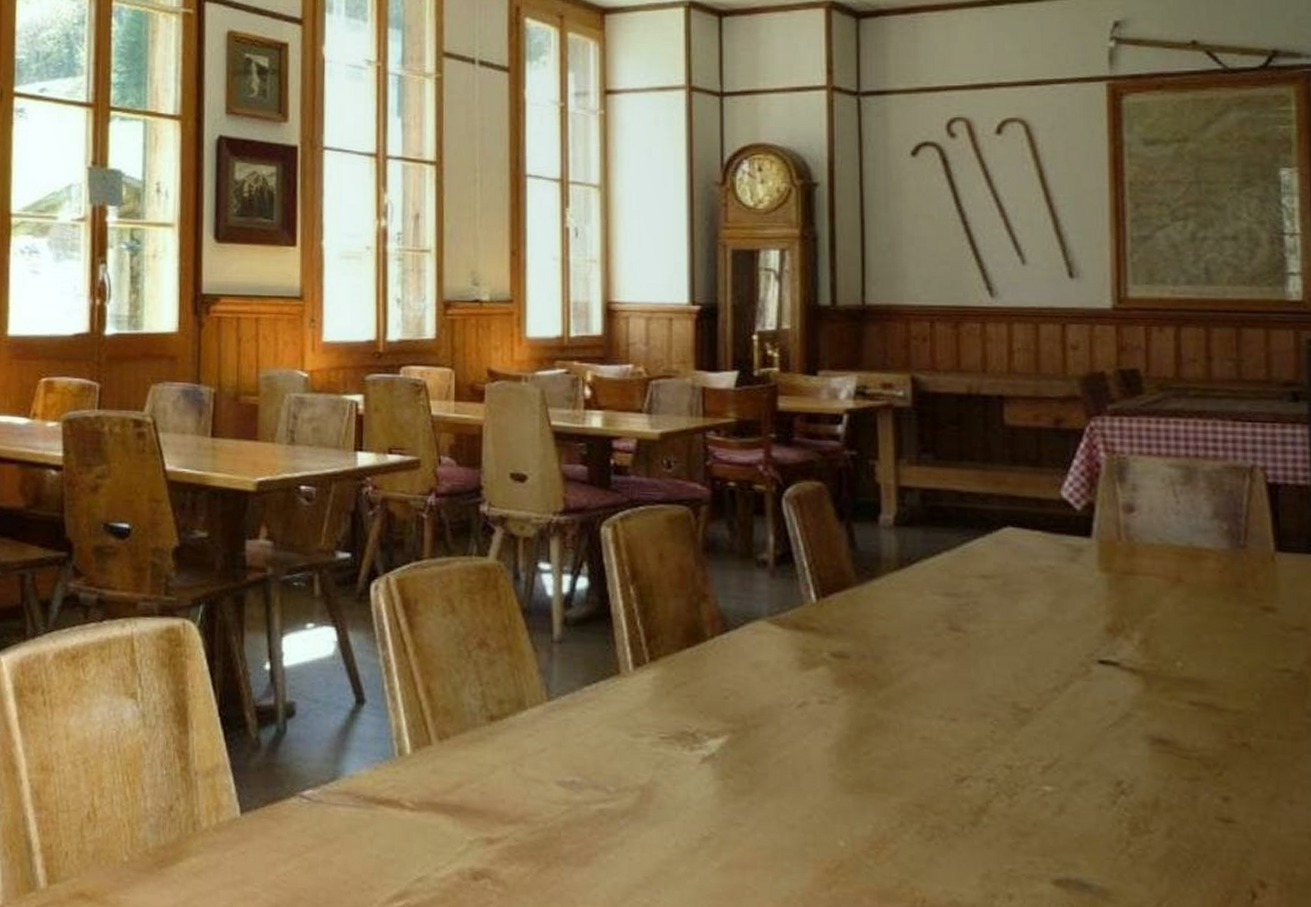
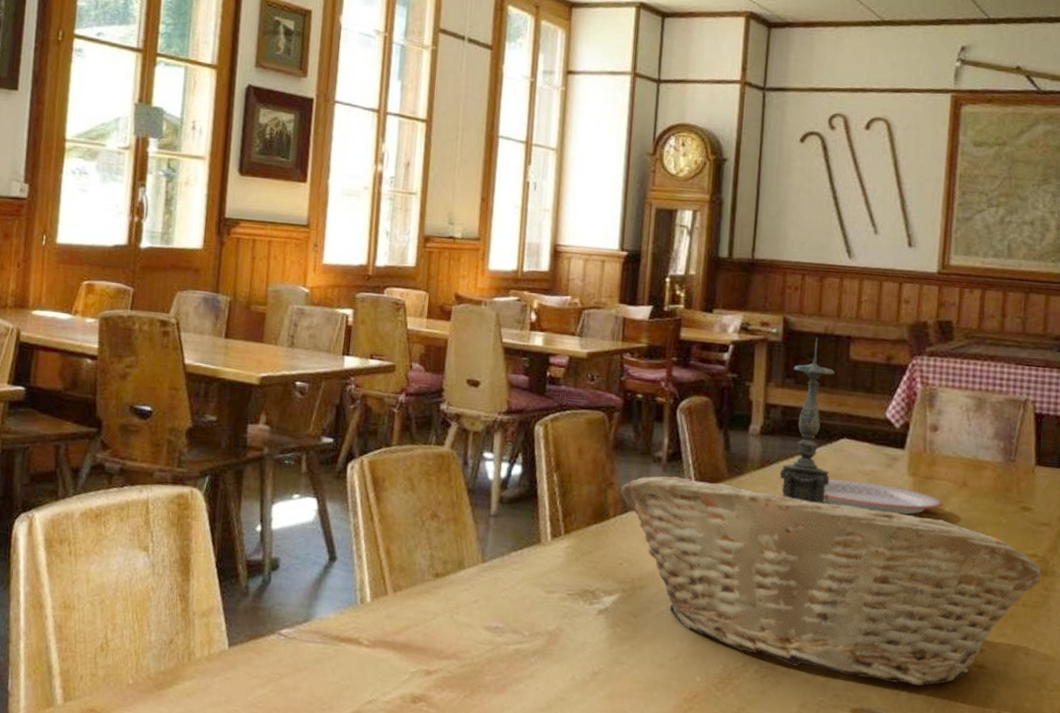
fruit basket: none [719,584,1300,848] -> present [622,476,1042,686]
candle holder: none [925,400,994,612] -> present [779,338,834,504]
plate: none [986,579,1153,623] -> present [823,478,944,515]

